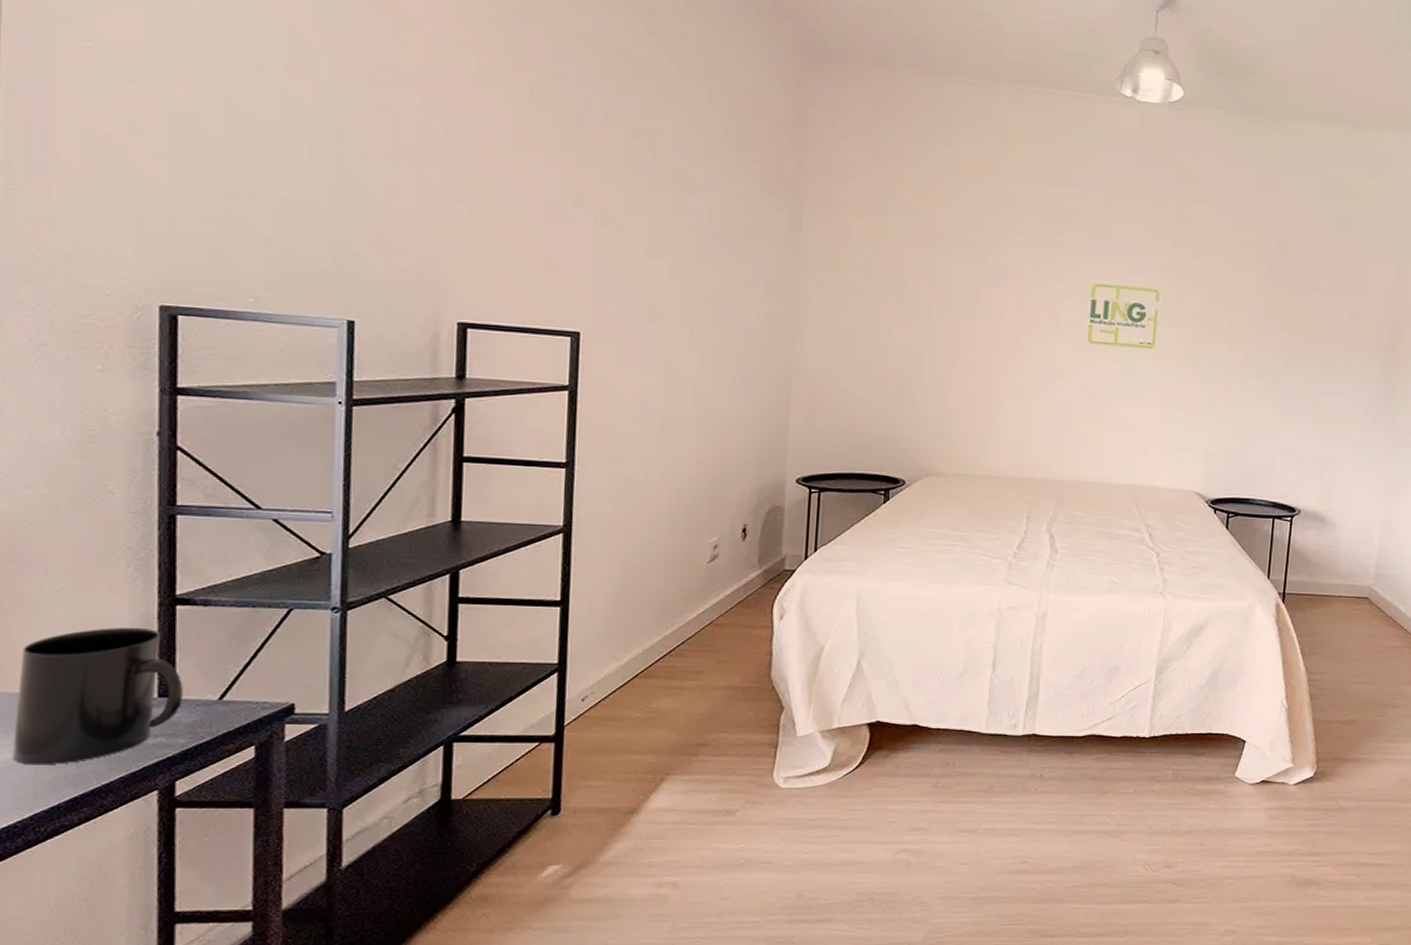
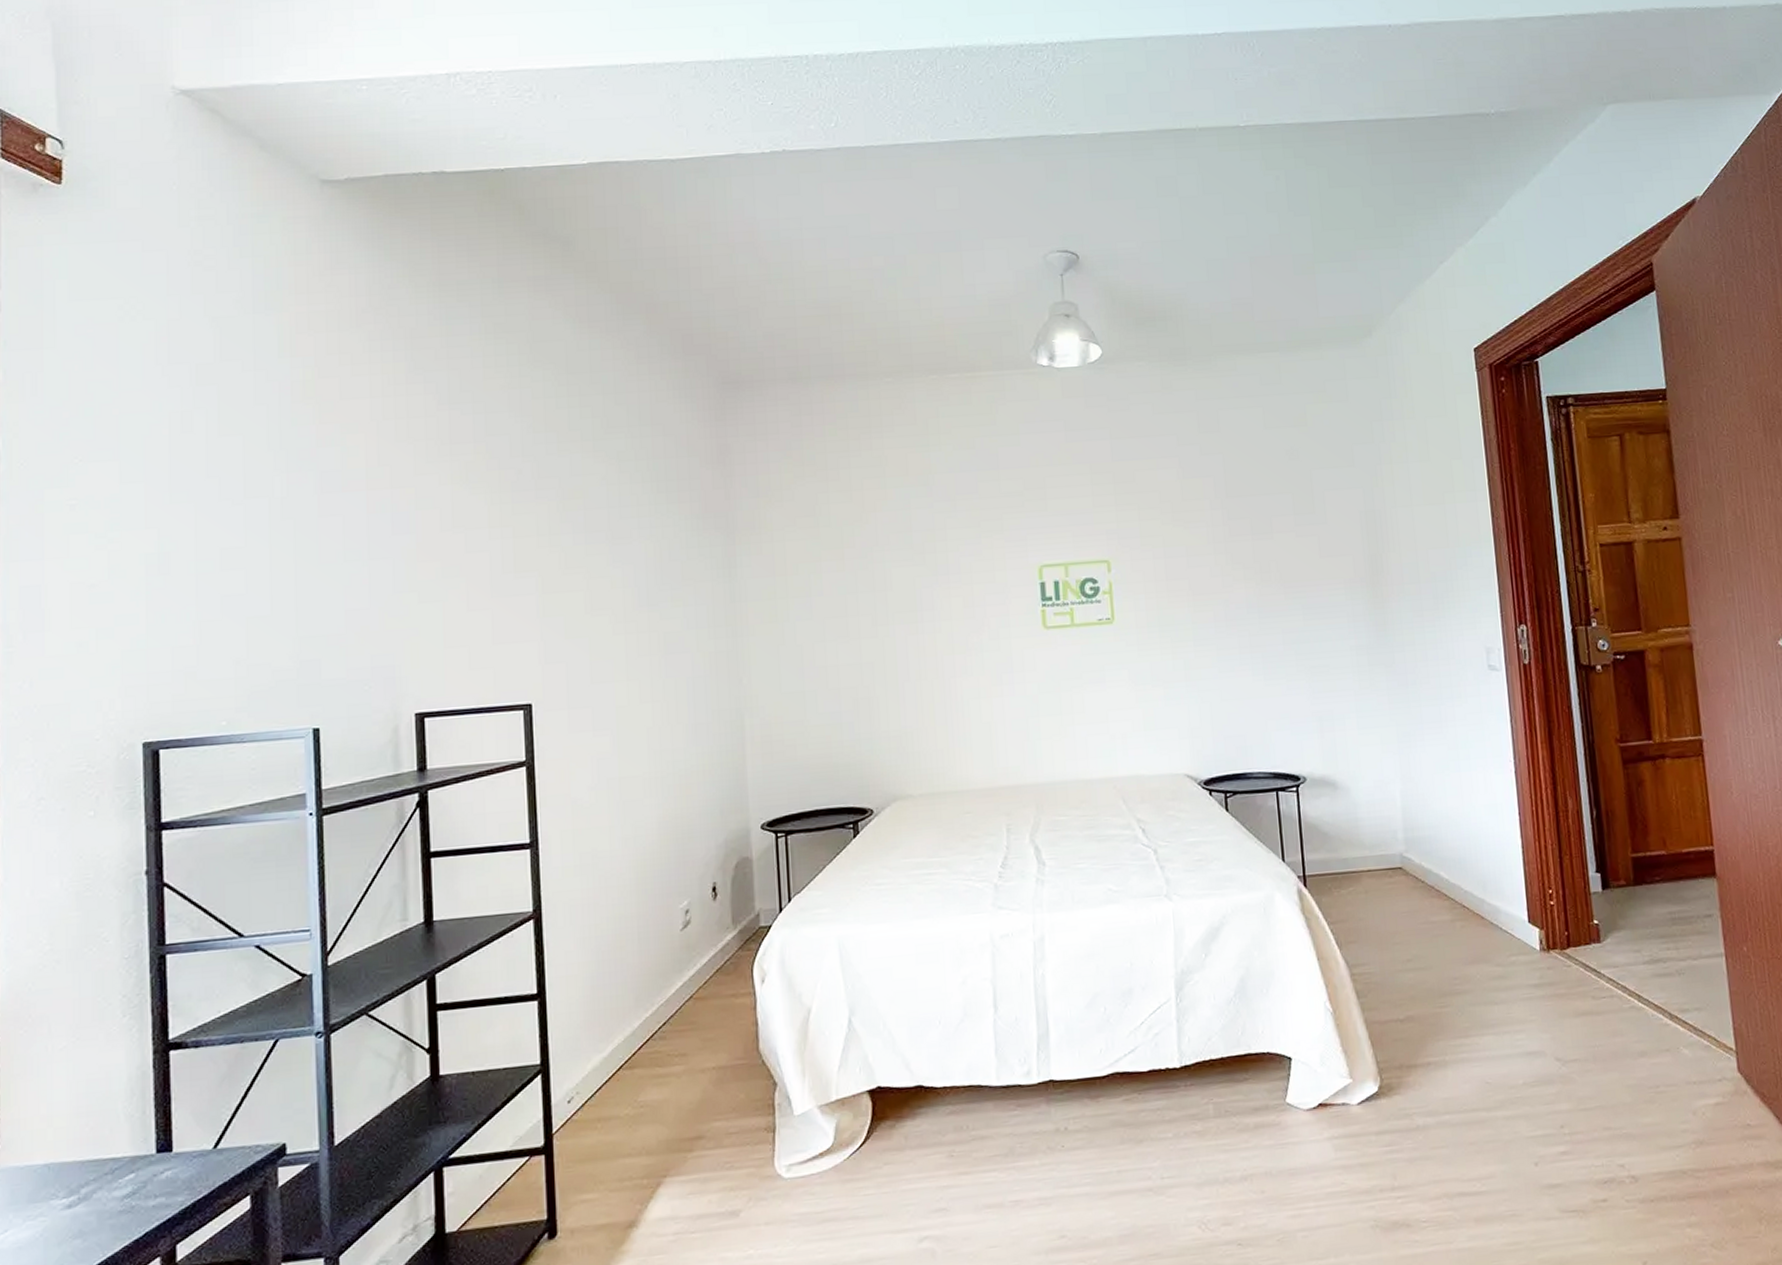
mug: present [13,627,183,765] -> none [24,1079,179,1243]

